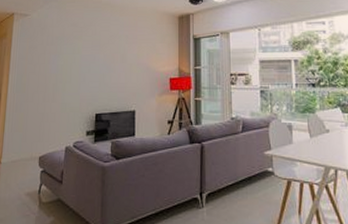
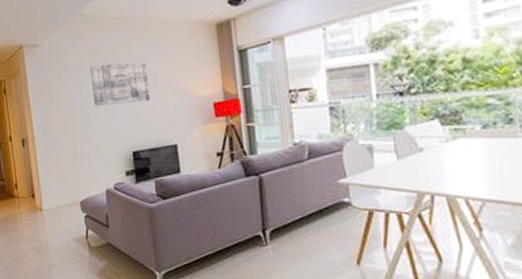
wall art: none [68,36,119,72] -> present [90,62,151,106]

